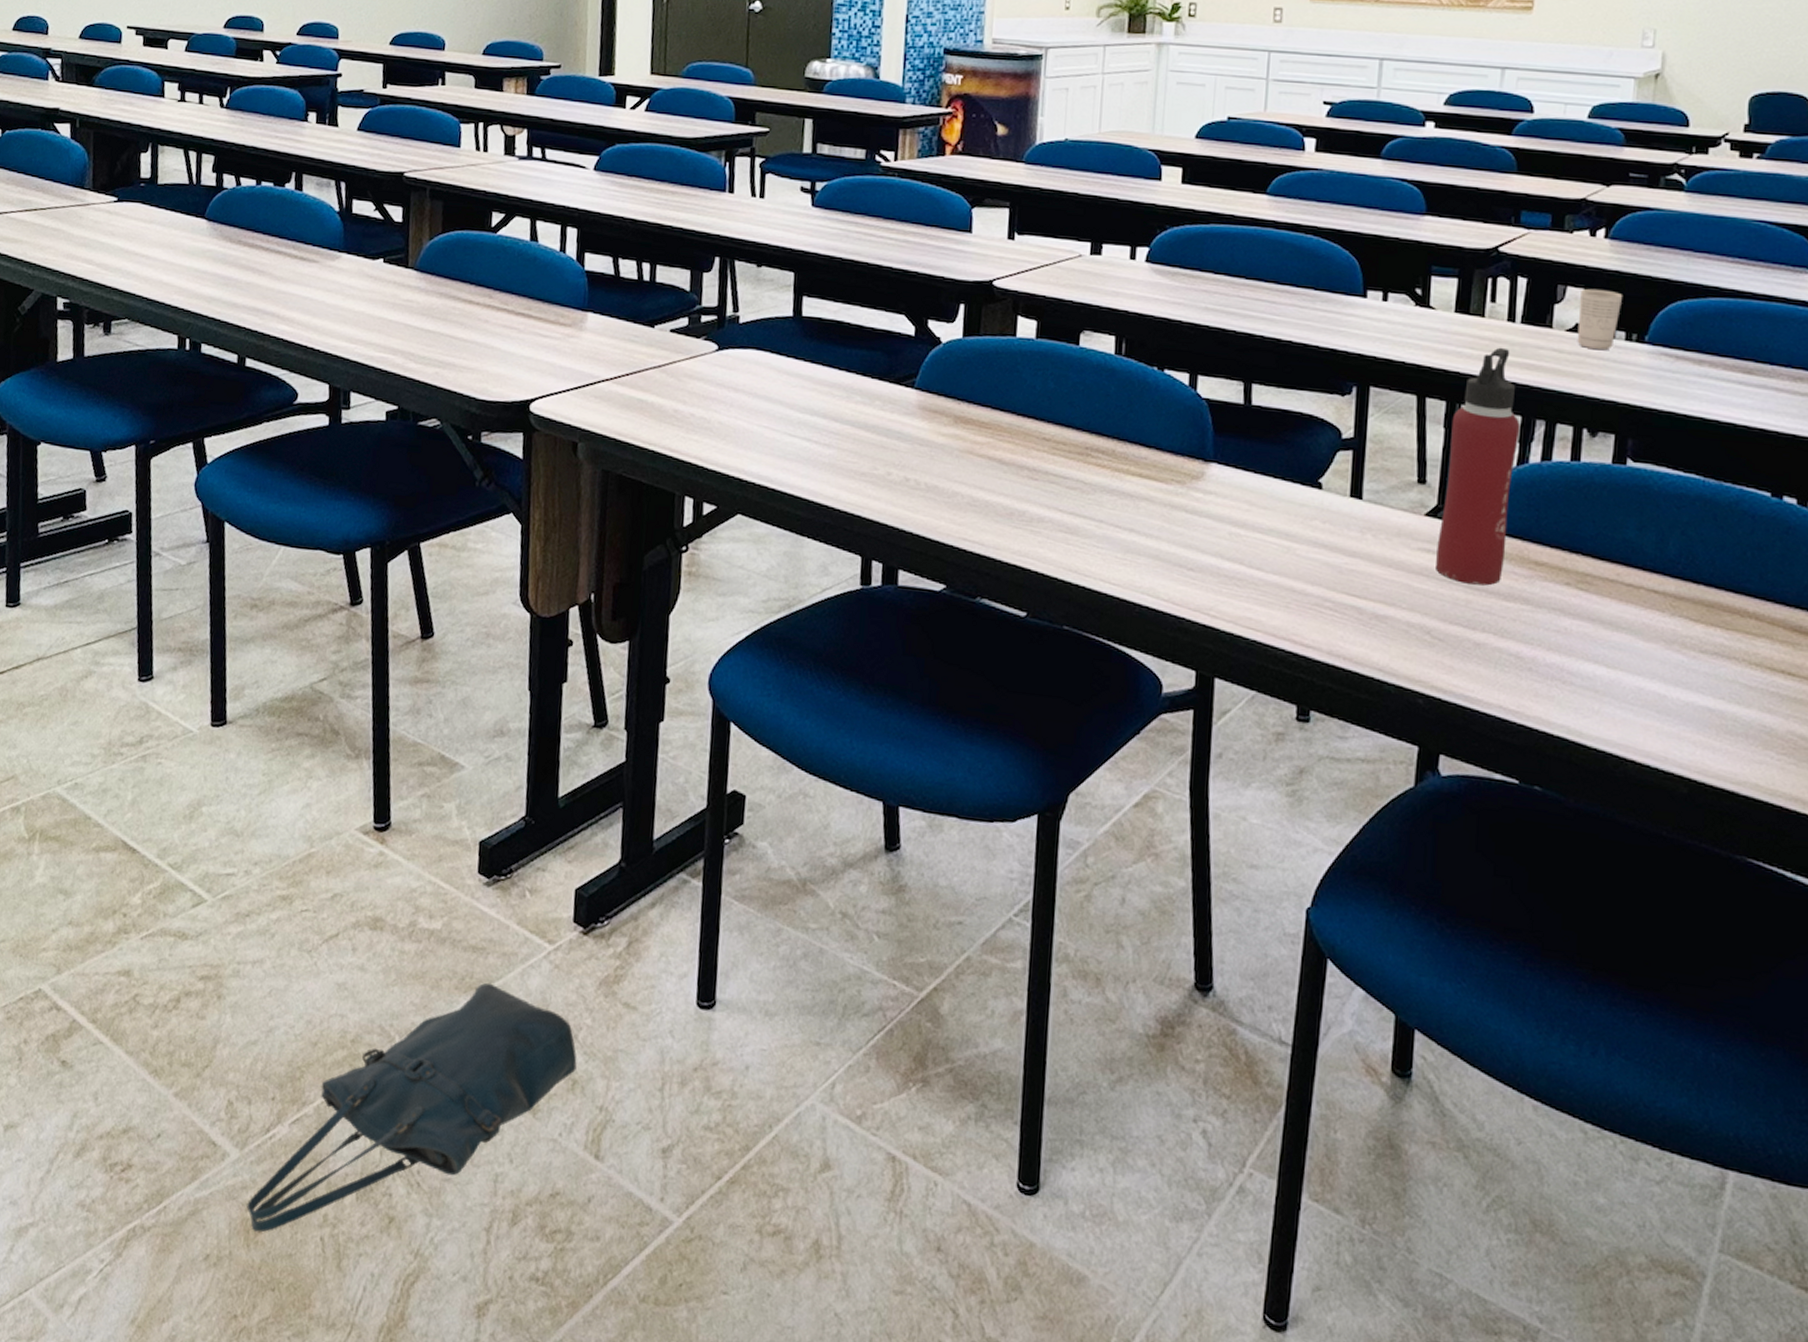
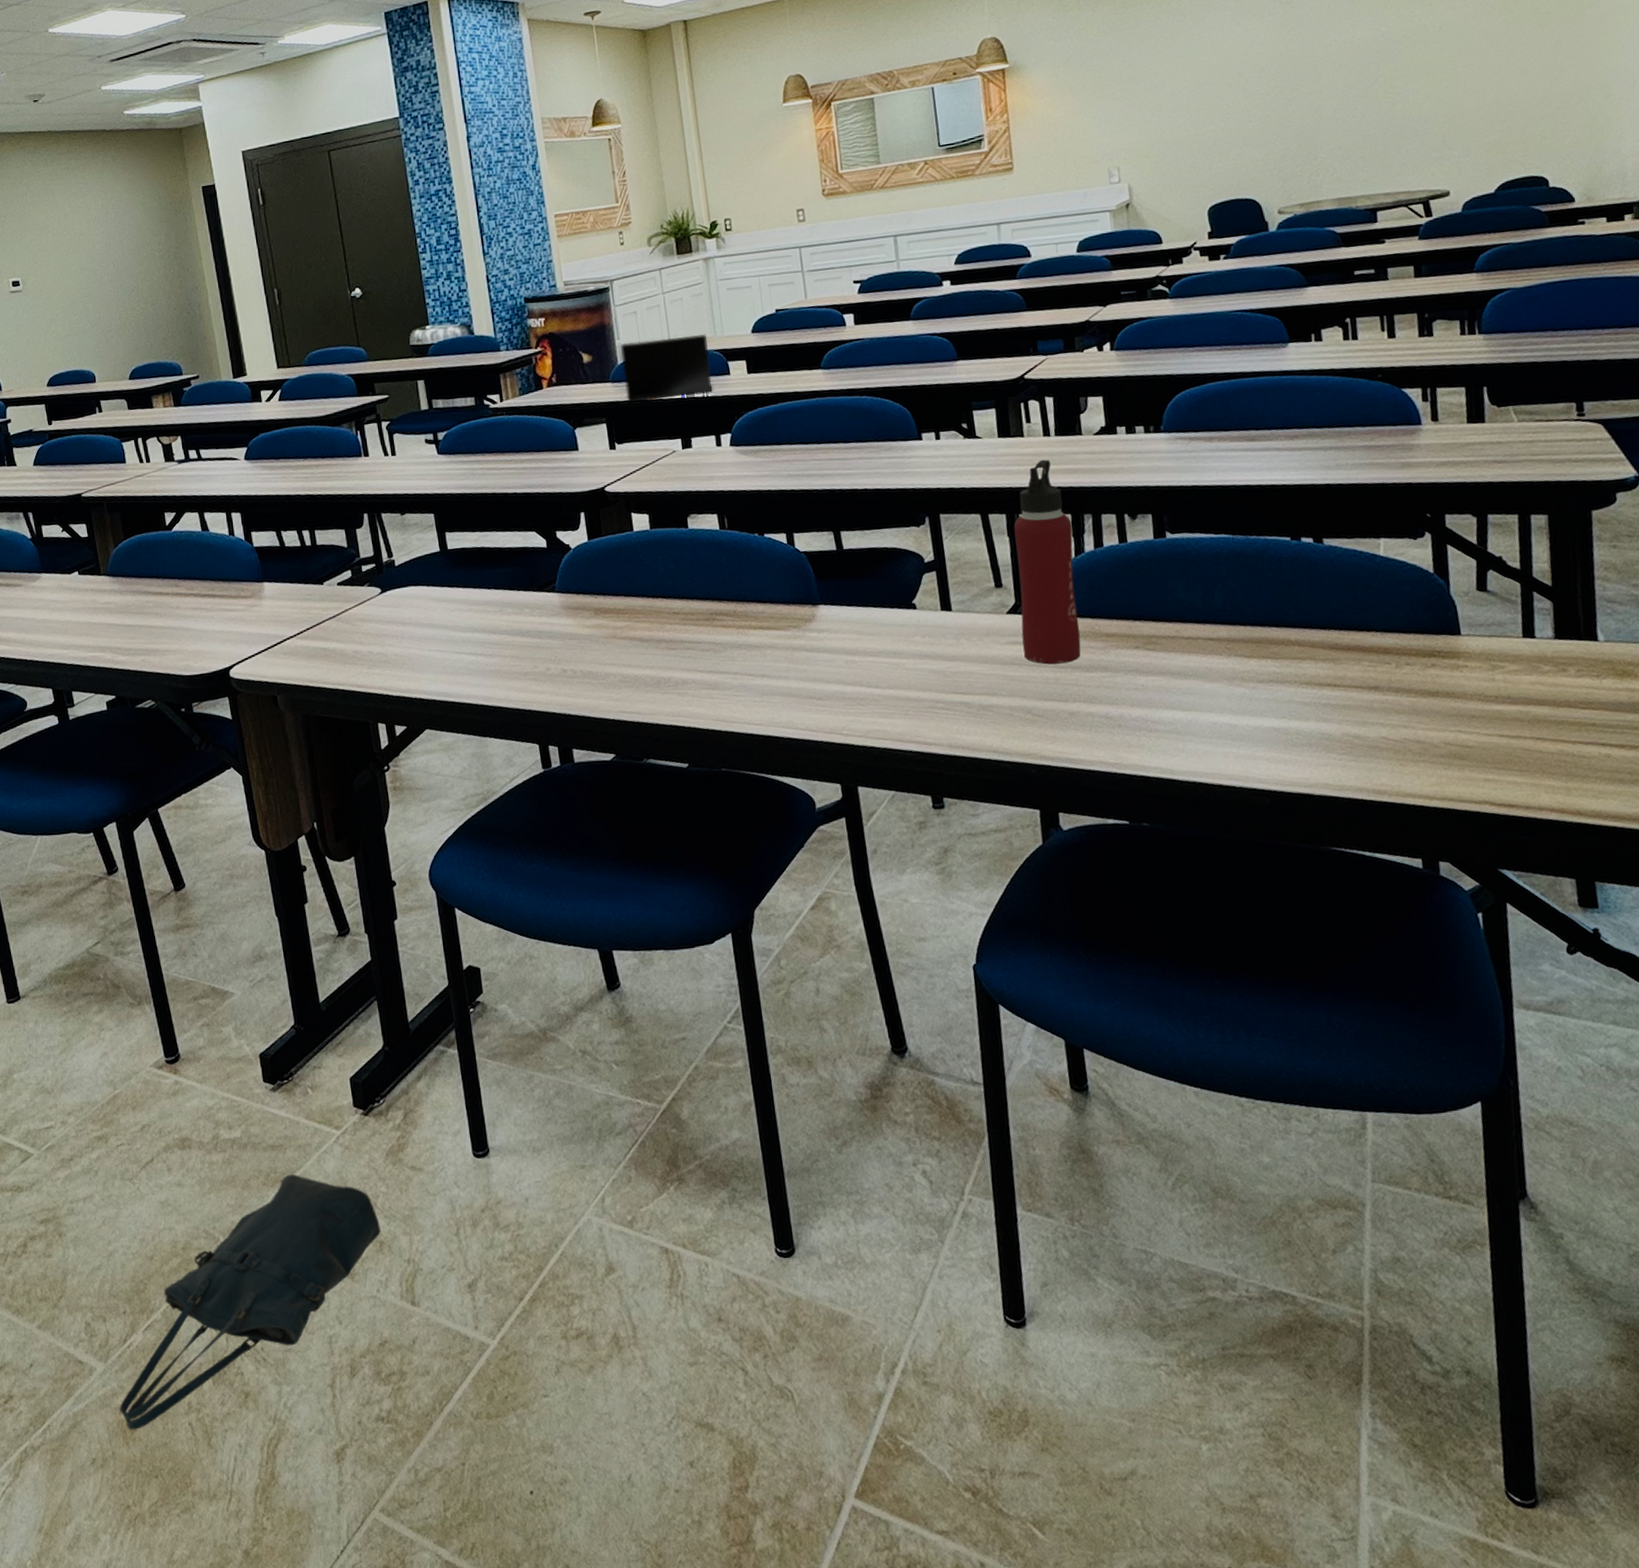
laptop: none [1038,121,1143,198] -> present [620,333,713,402]
cup: present [1577,288,1623,350] -> none [1099,394,1136,446]

